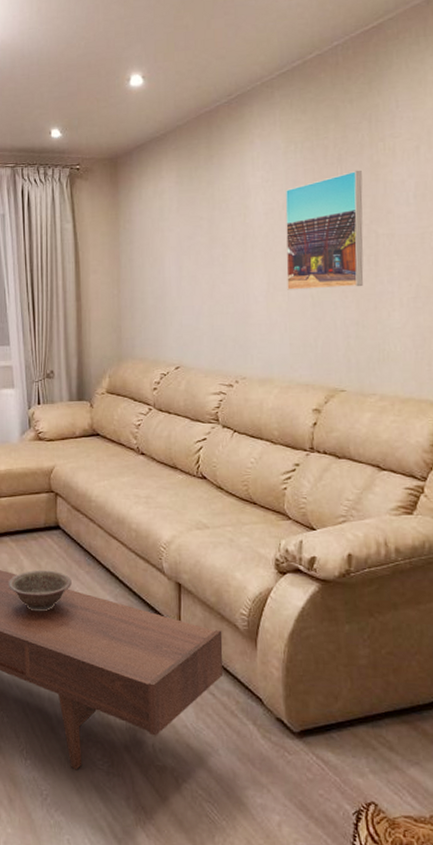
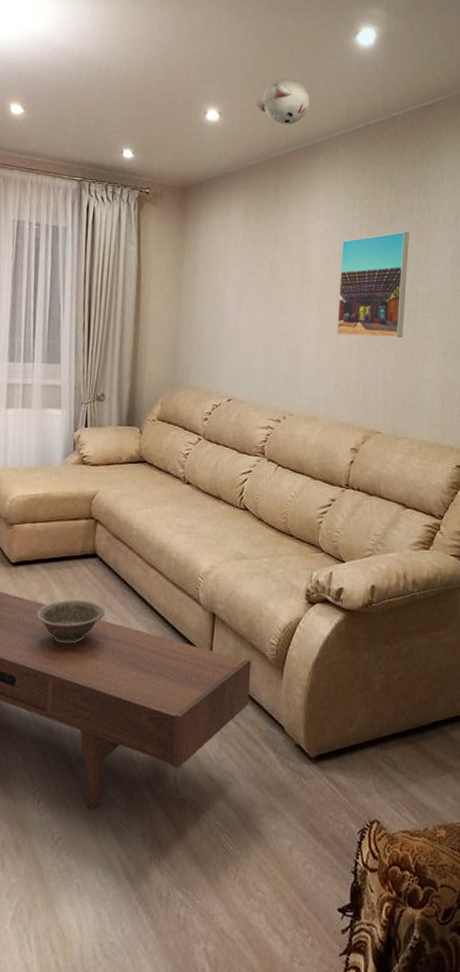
ceiling light: none [178,27,239,77] -> present [255,78,311,125]

